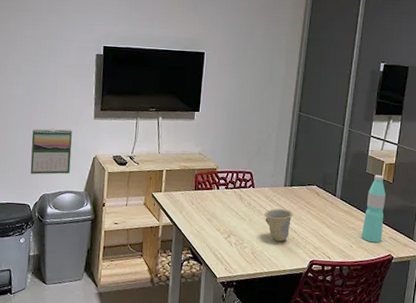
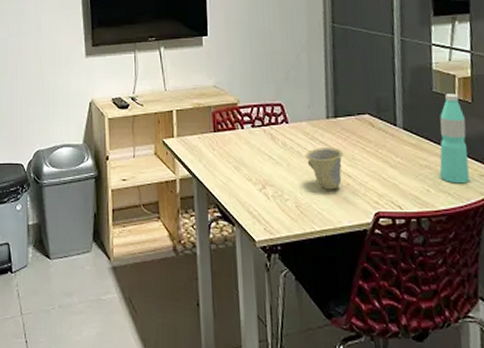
calendar: present [30,128,72,175] -> none [19,71,65,128]

